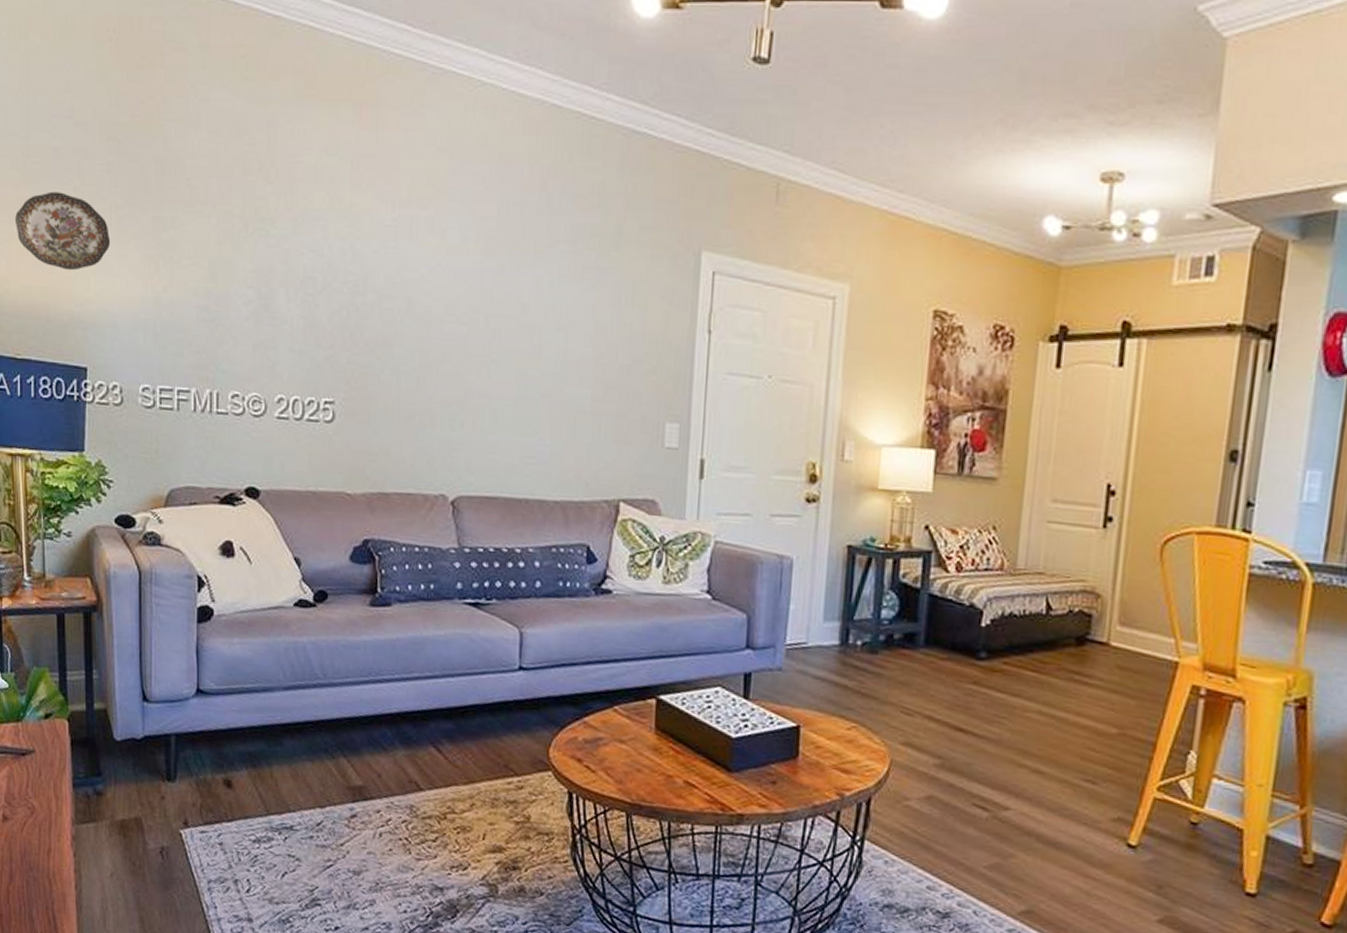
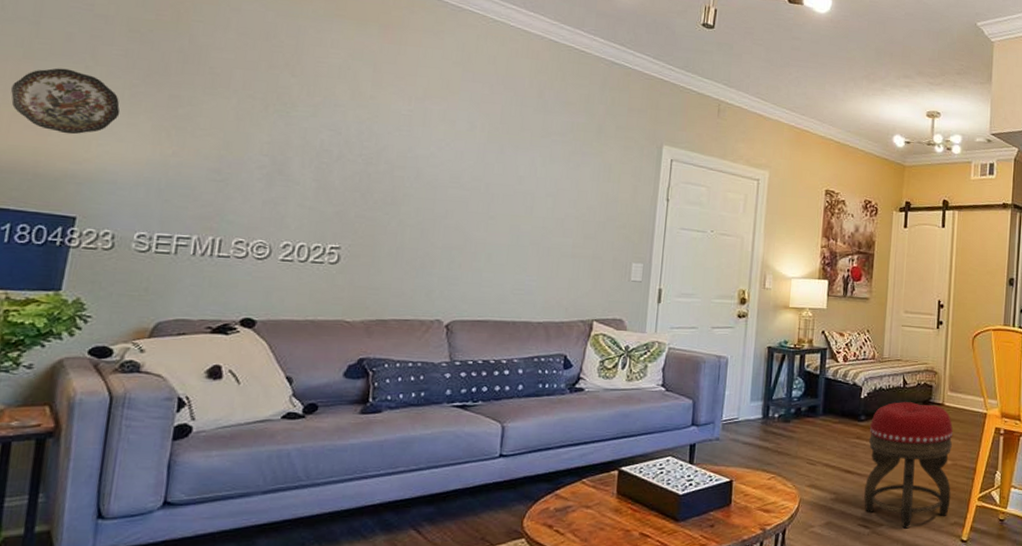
footstool: none [982,635,1122,819] -> present [864,402,953,529]

